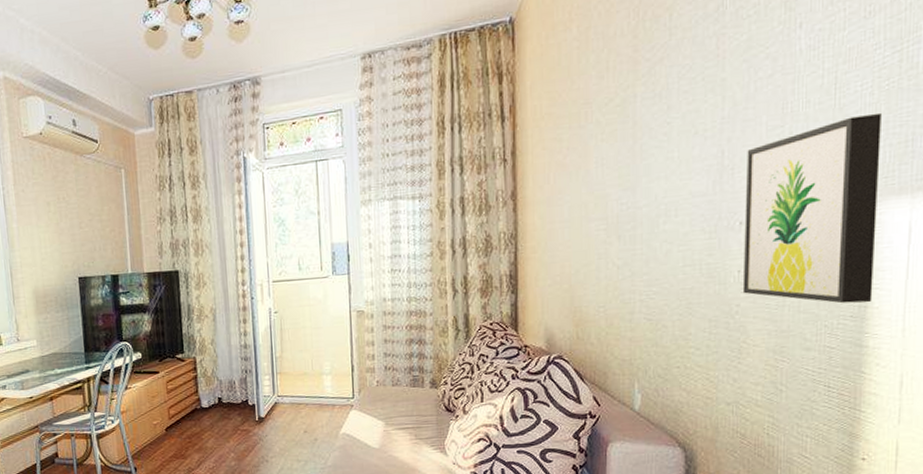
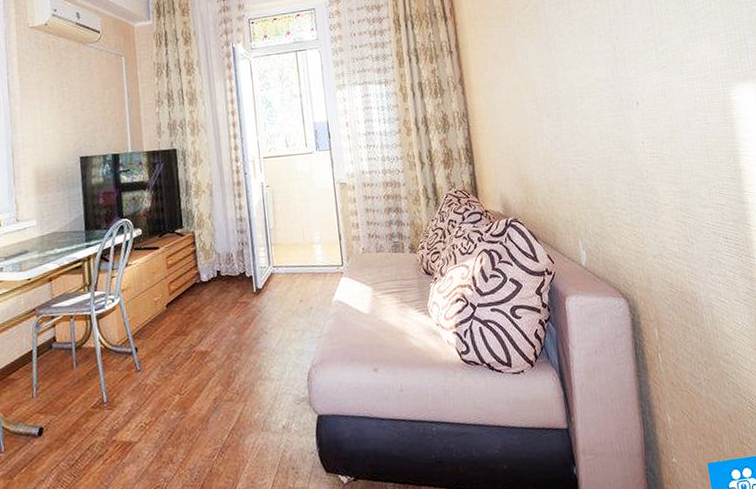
wall art: present [742,112,882,304] -> none [631,19,744,168]

